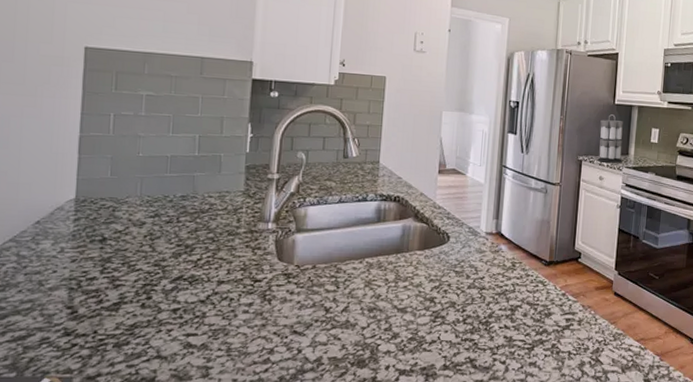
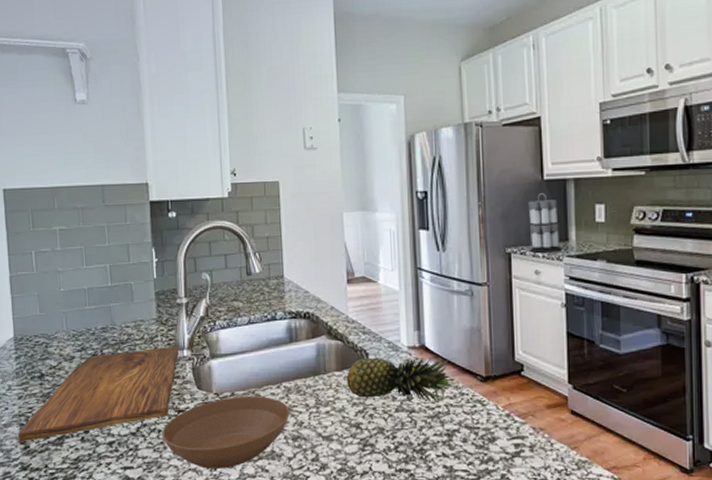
cutting board: none [64,218,263,307] -> present [18,345,179,442]
bowl: none [234,269,369,336] -> present [162,396,290,469]
fruit: none [426,240,521,283] -> present [346,356,453,404]

